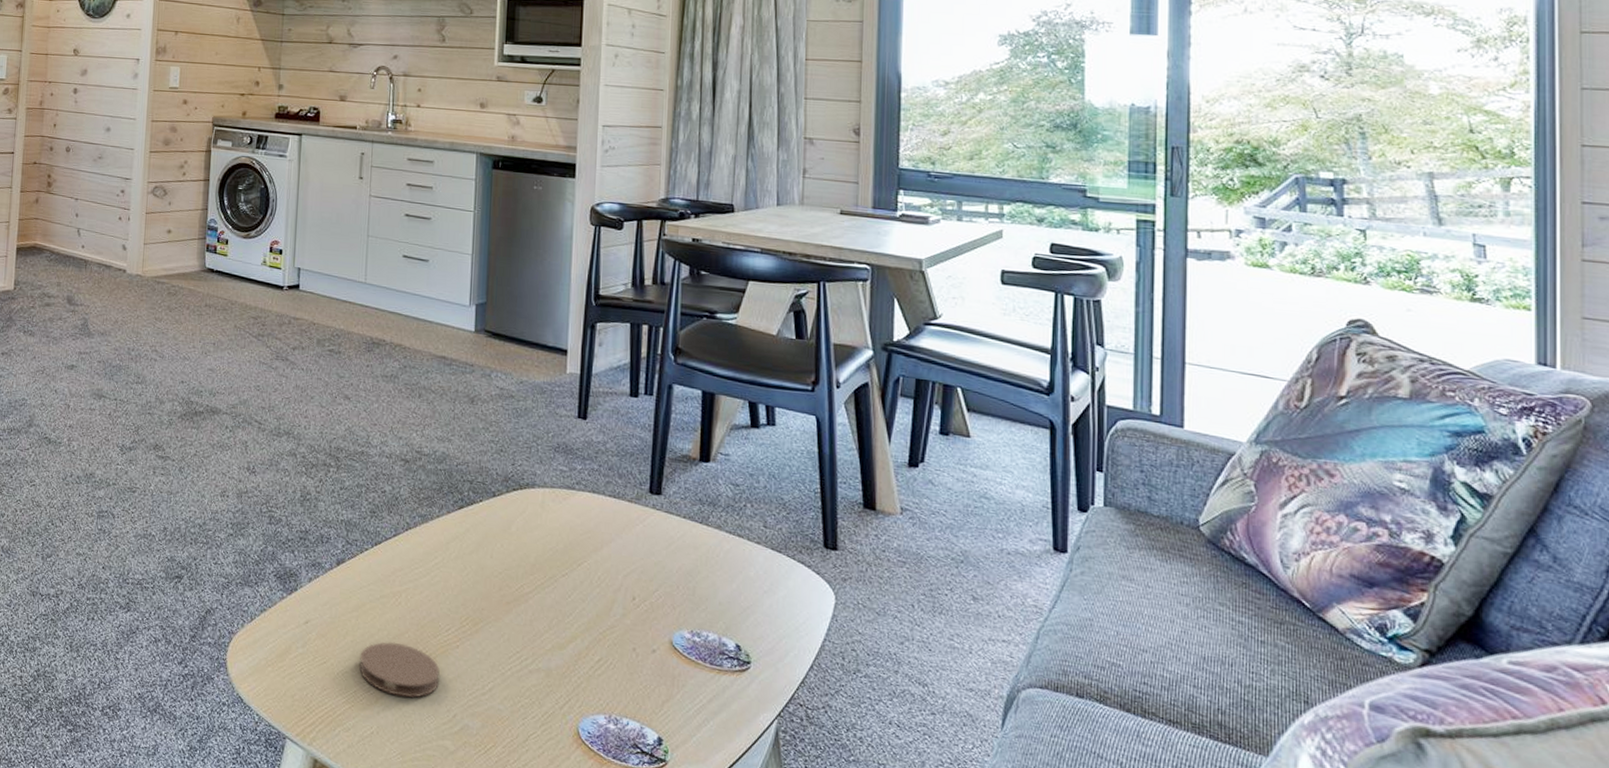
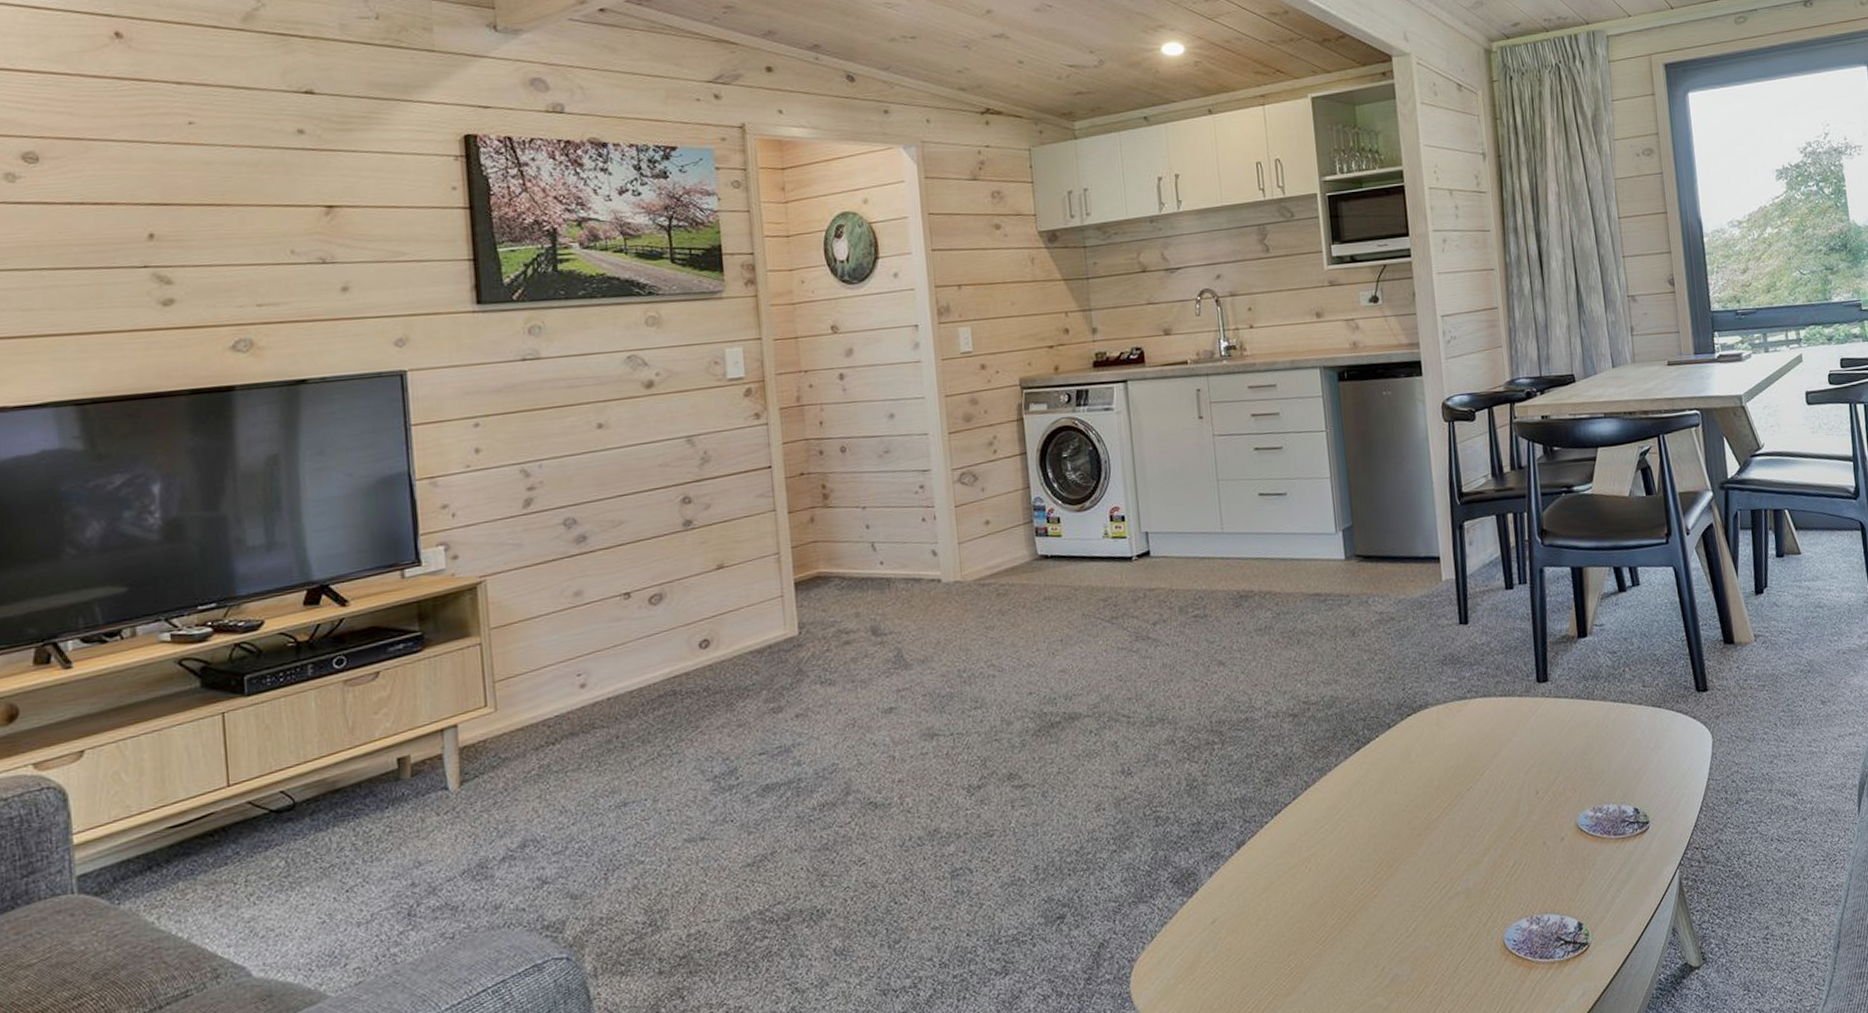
coaster: present [359,641,440,698] -> none [1276,911,1364,969]

